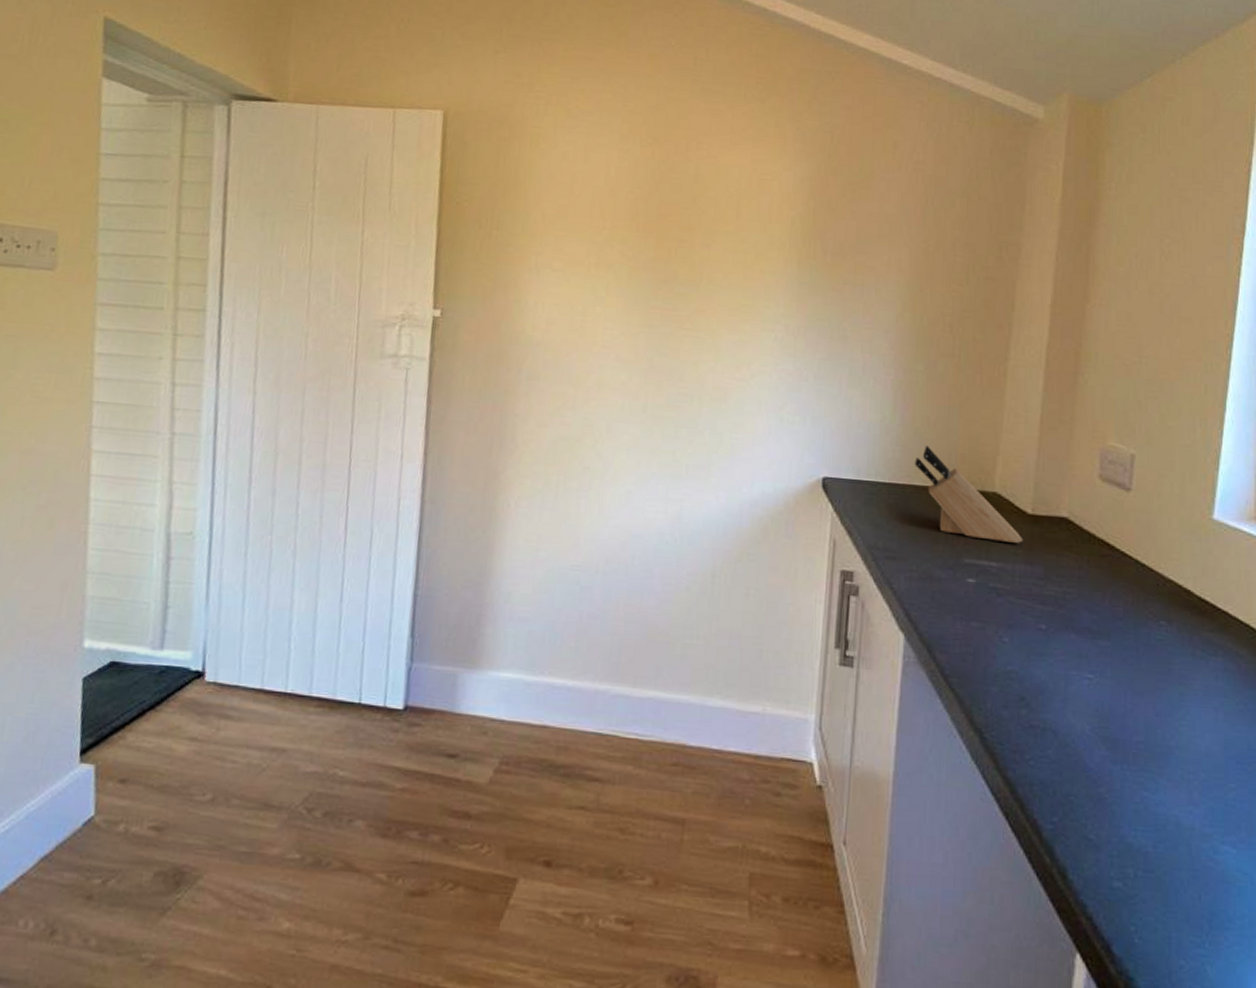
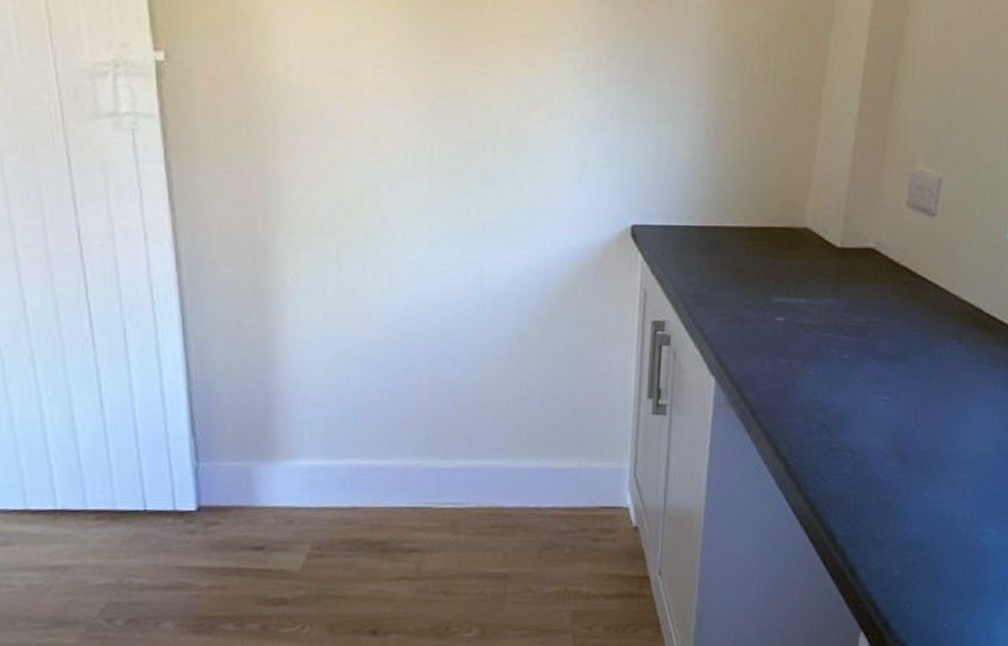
knife block: present [914,445,1024,544] -> none [726,183,832,279]

